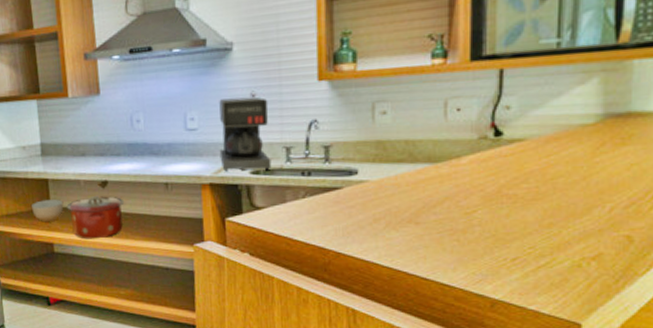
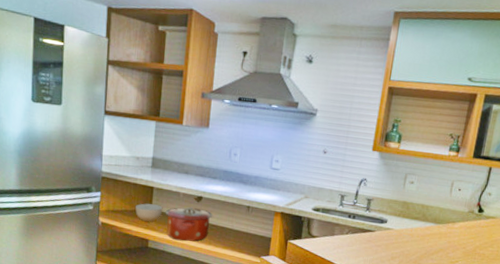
coffee maker: present [219,96,272,172] -> none [292,150,335,210]

